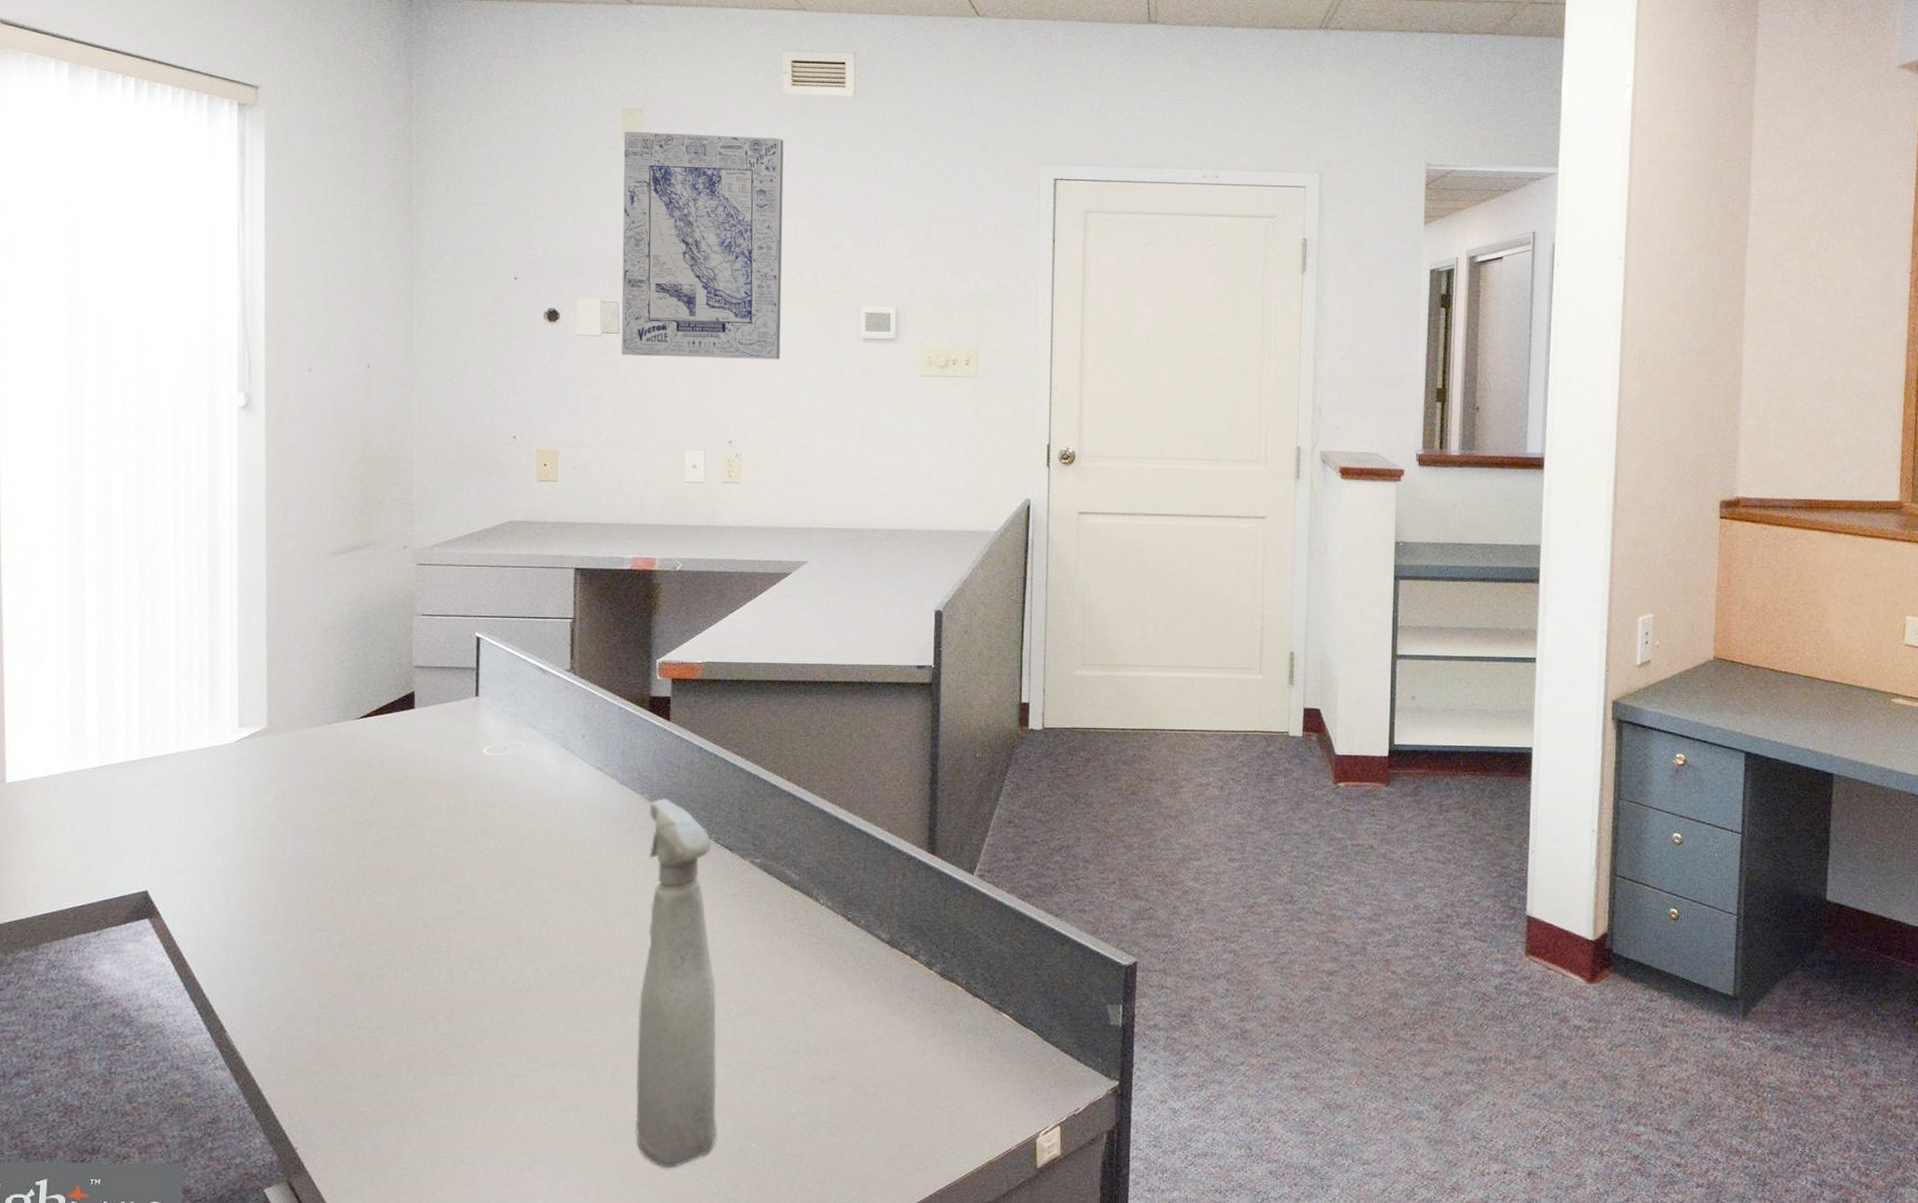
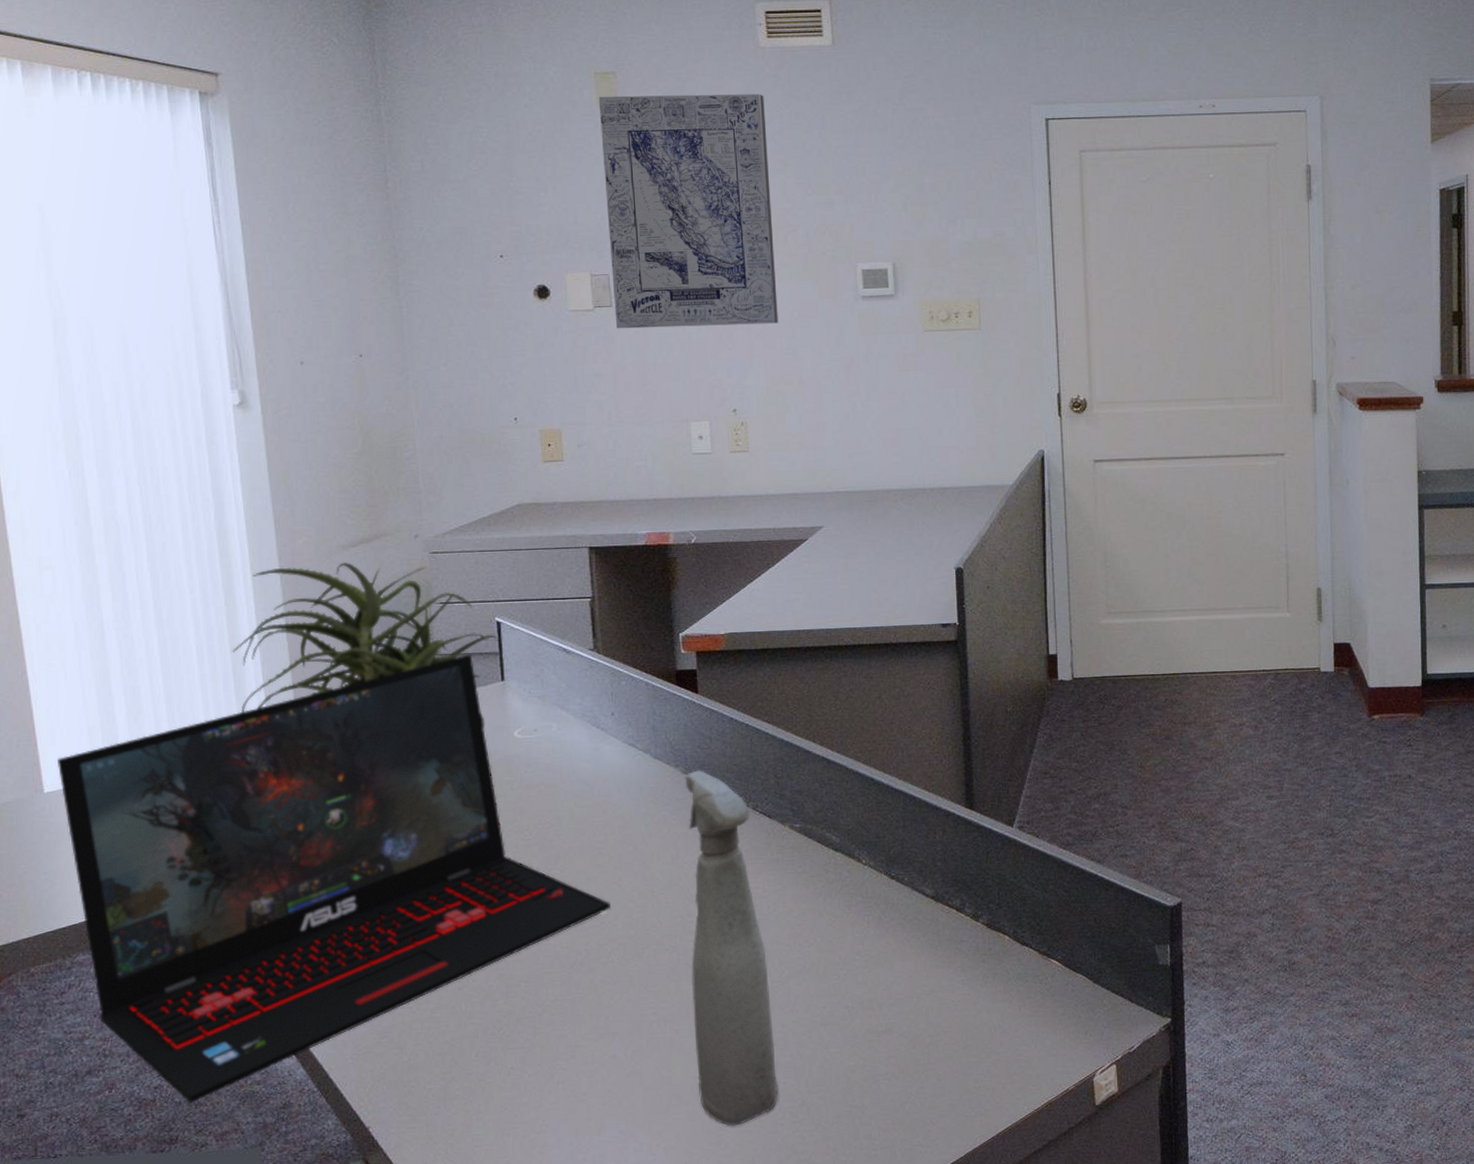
laptop: none [22,668,563,1112] -> present [58,654,611,1103]
potted plant: none [210,569,477,744] -> present [232,562,499,729]

